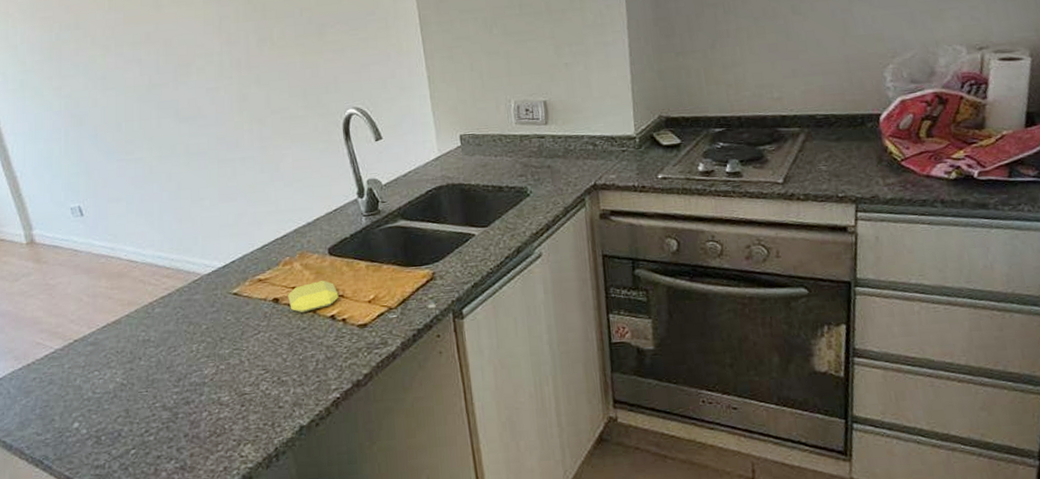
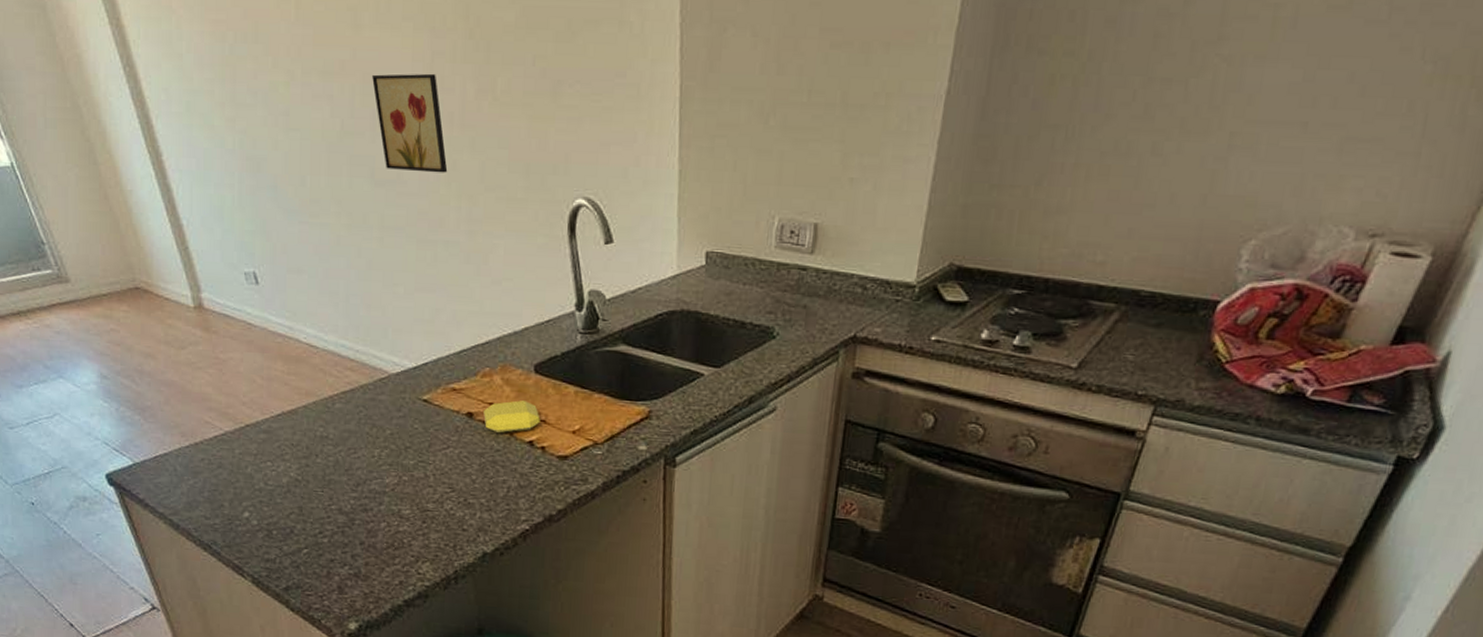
wall art: none [173,32,239,108] -> present [372,73,448,173]

